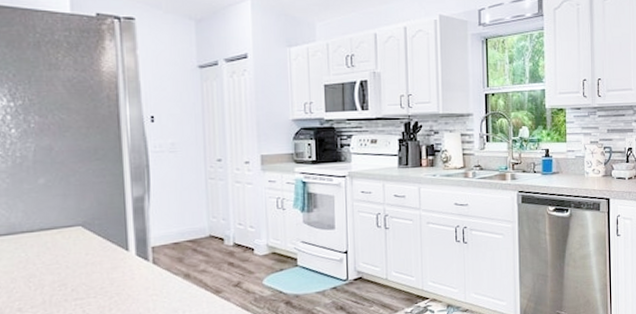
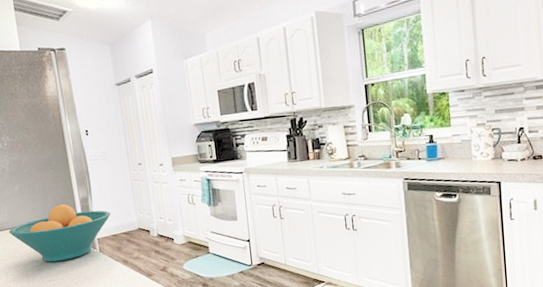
fruit bowl: none [21,203,174,276] -> present [8,204,111,263]

